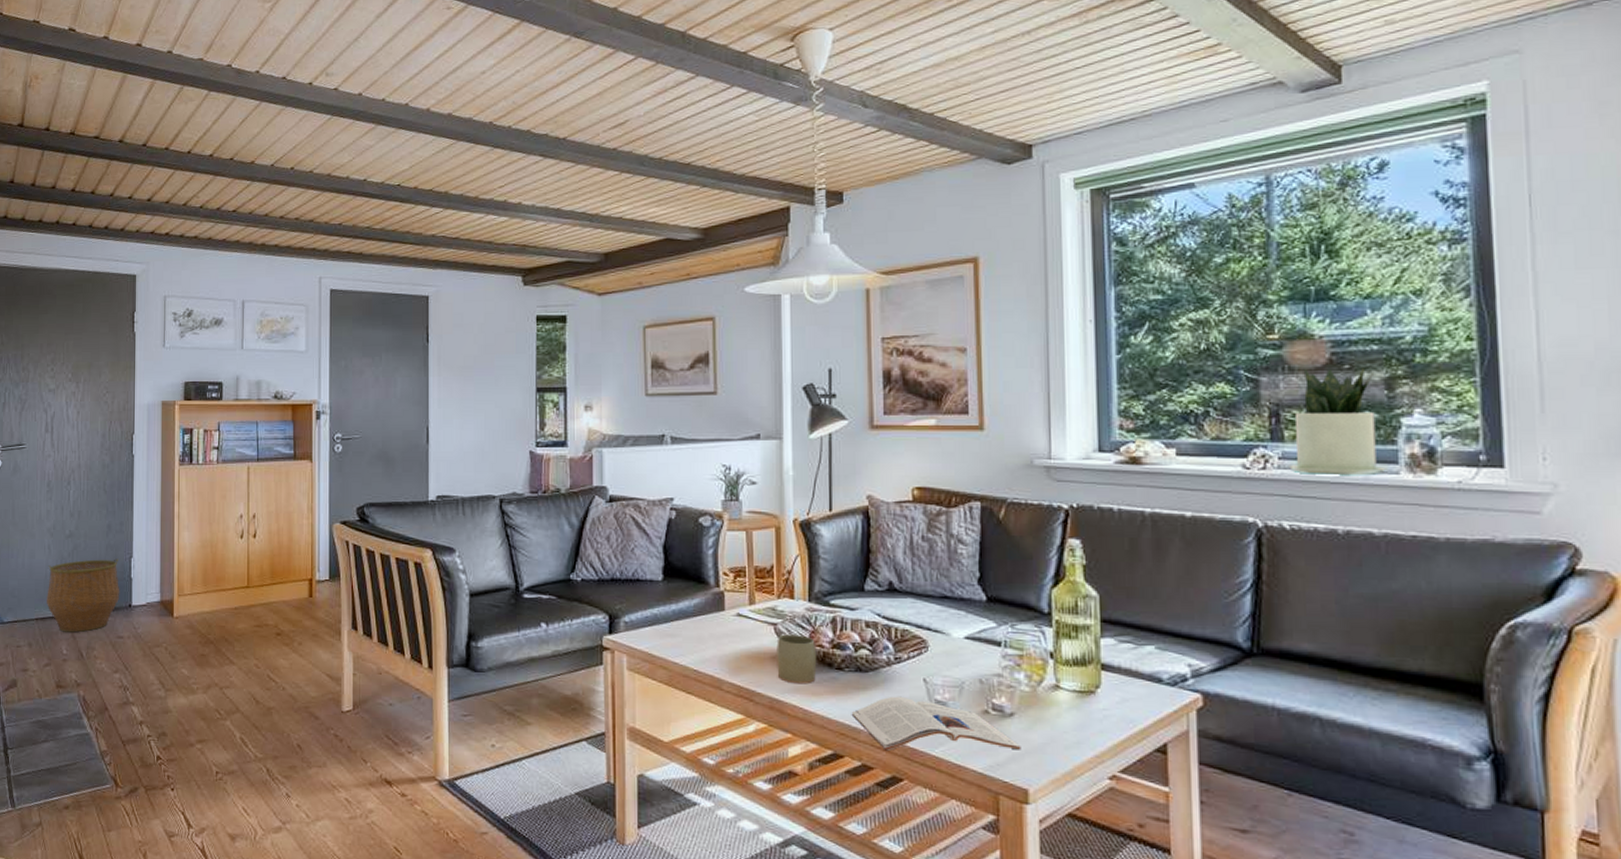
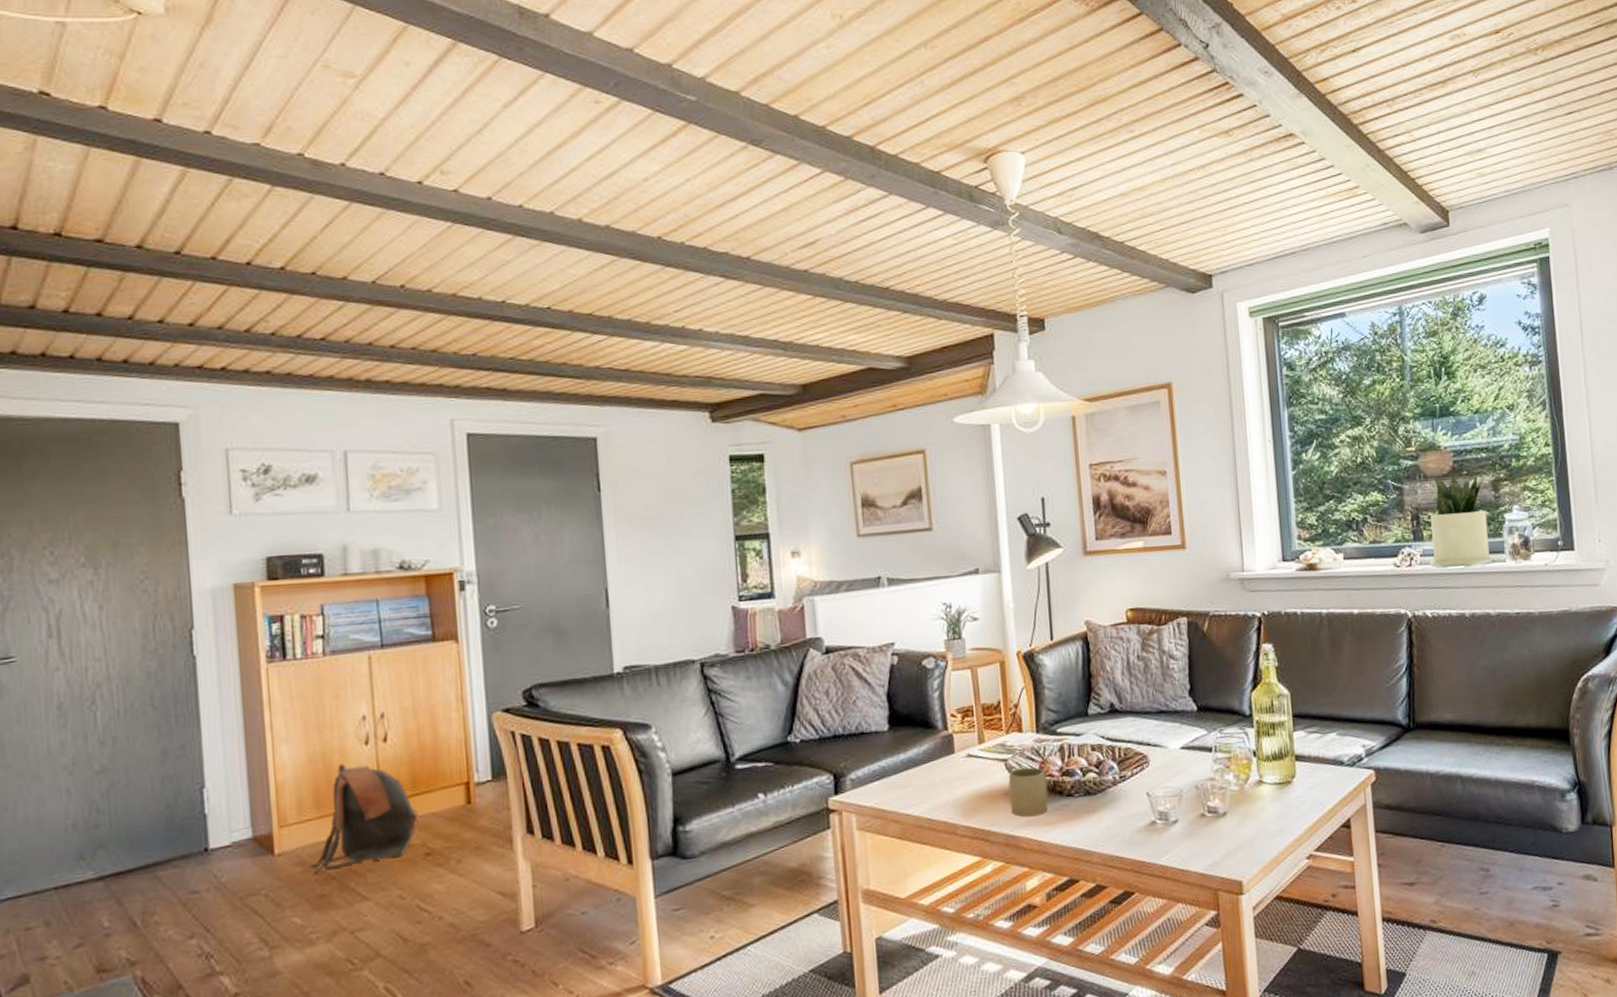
basket: present [47,559,120,633] -> none [69,792,189,899]
backpack: none [197,551,276,638] -> present [311,763,422,875]
magazine: present [851,696,1021,752] -> none [1083,812,1235,869]

